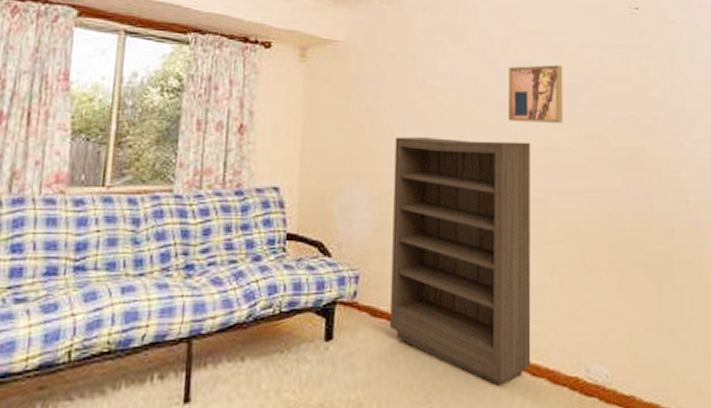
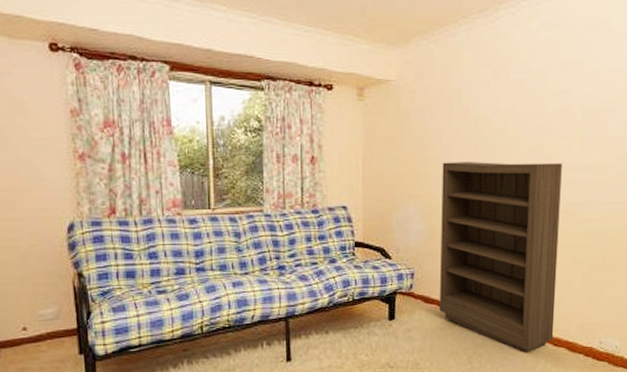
wall art: present [509,64,564,123] -> none [543,92,597,145]

